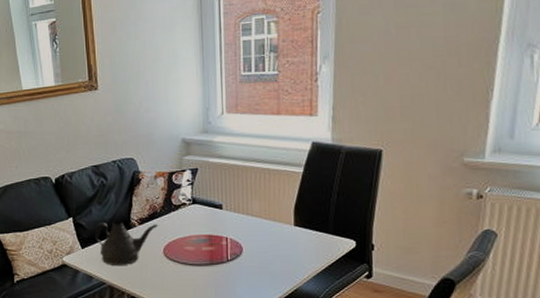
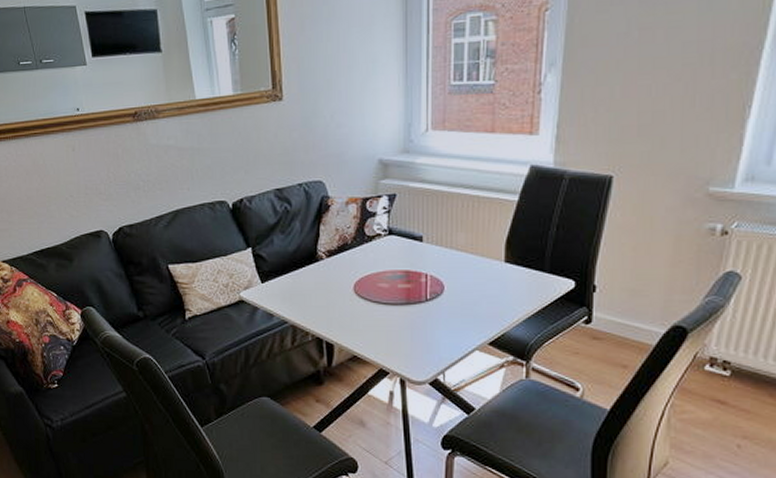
teapot: present [95,221,159,265] -> none [277,253,349,302]

